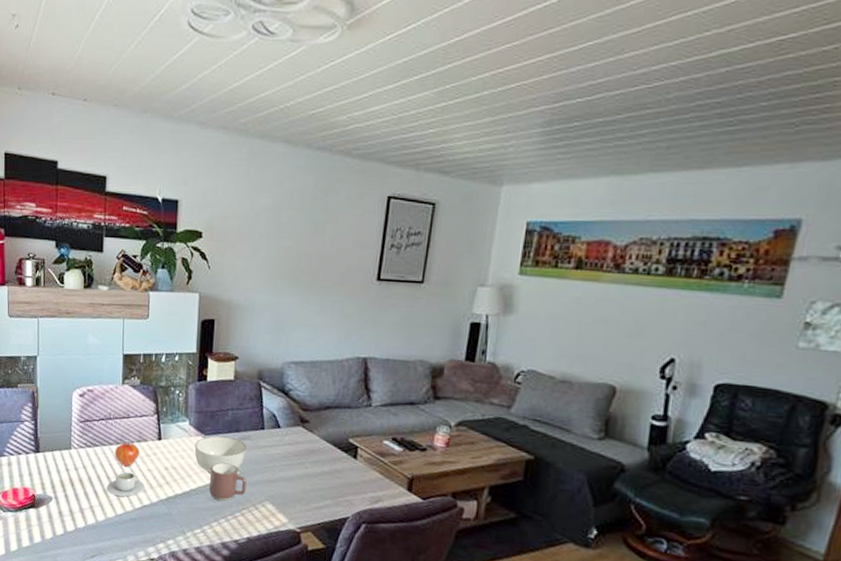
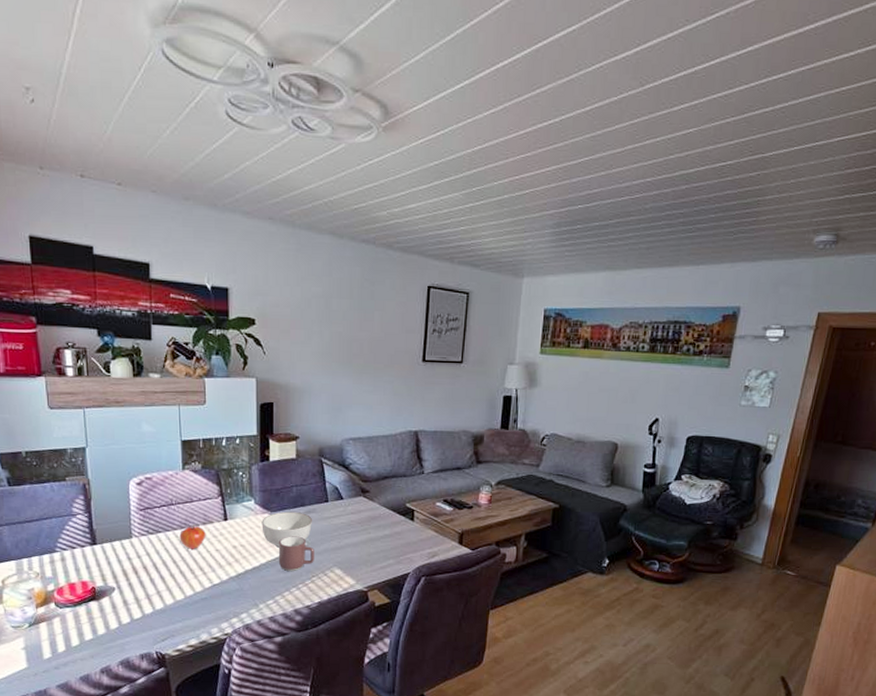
teacup: present [106,471,145,497] -> none [173,554,214,578]

